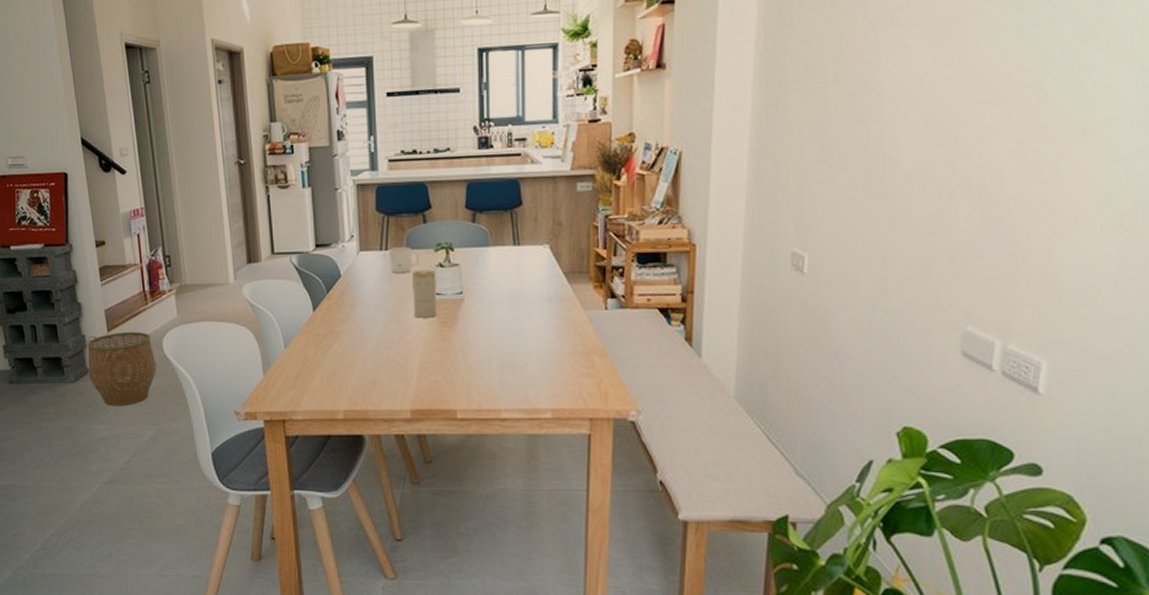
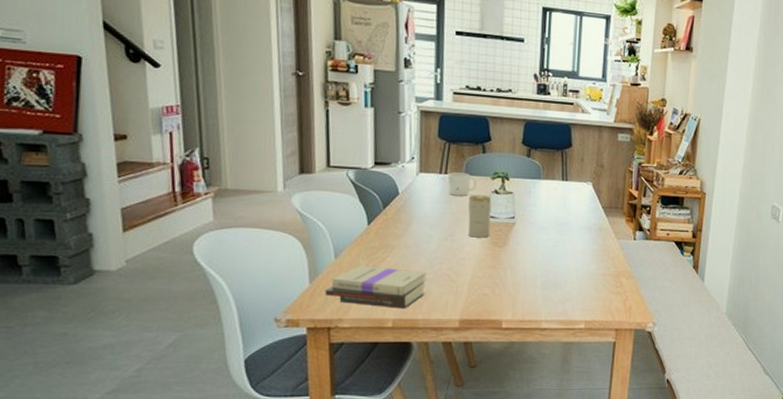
basket: present [87,331,157,407] -> none [93,232,185,311]
books: none [278,353,375,399] -> present [325,264,427,309]

